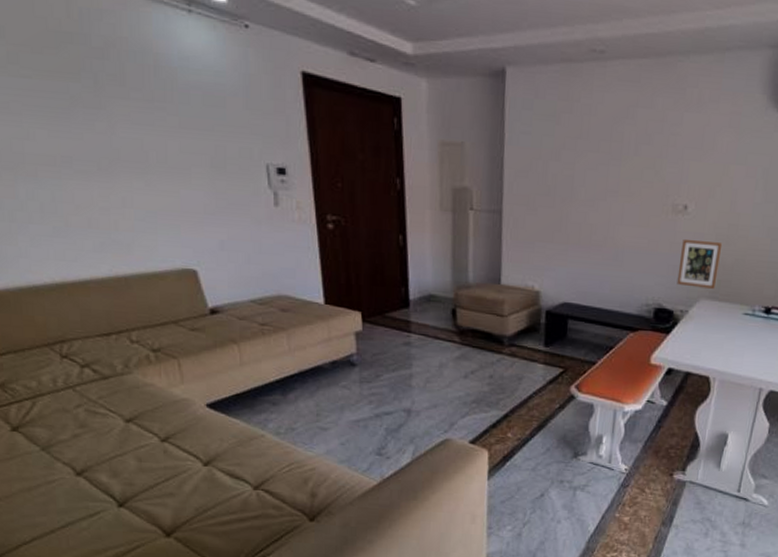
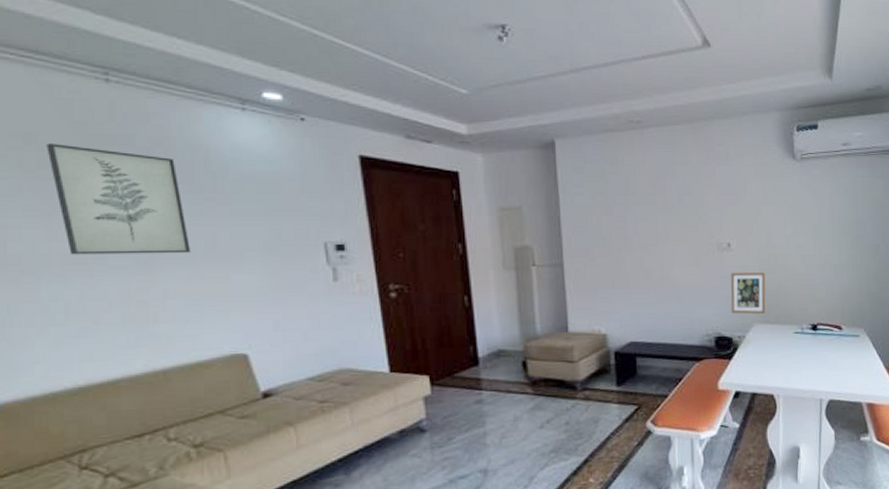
wall art: none [13,38,144,164] -> present [46,143,190,255]

